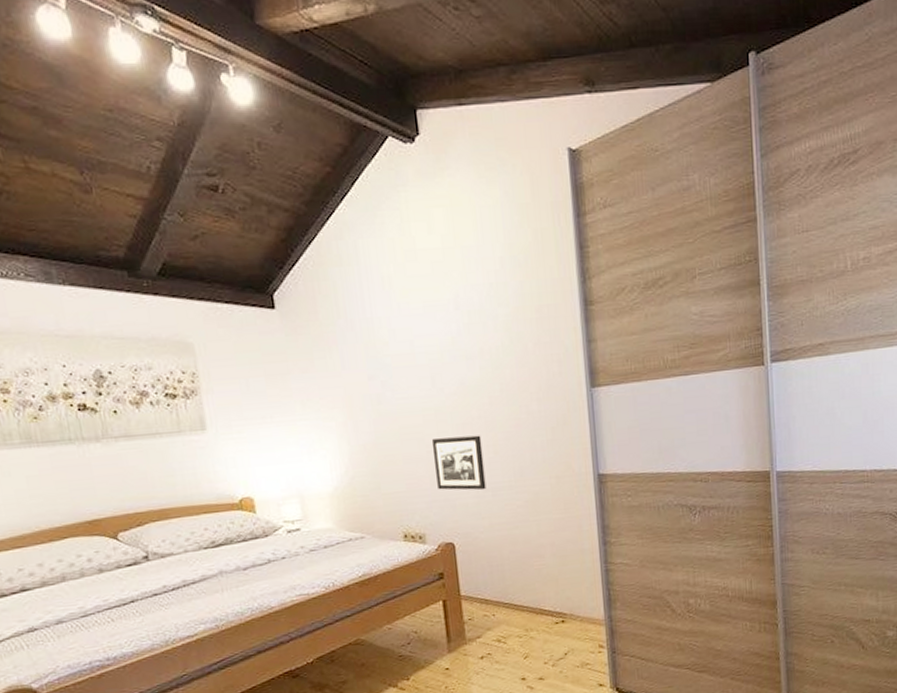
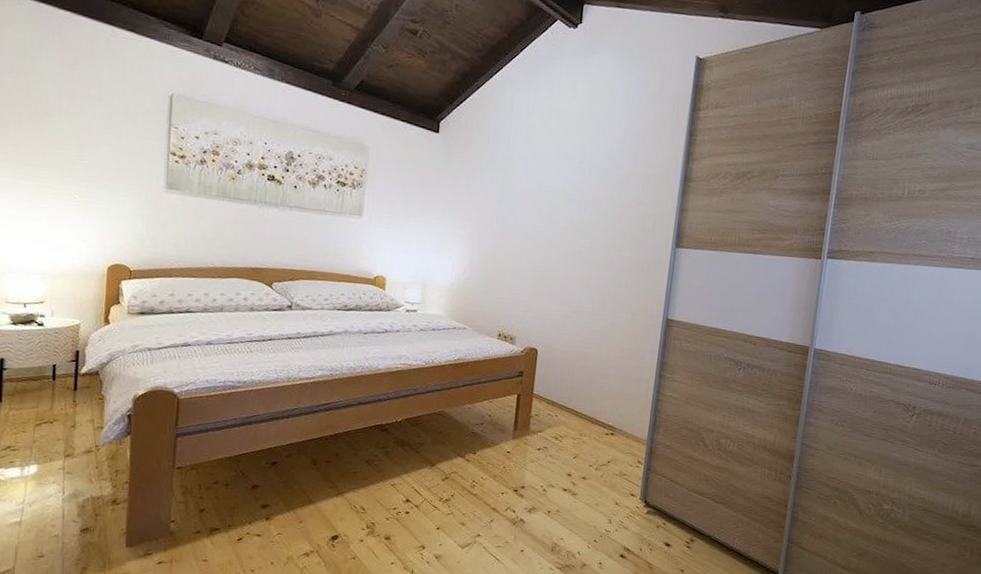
picture frame: present [431,435,486,491] -> none [534,262,578,312]

